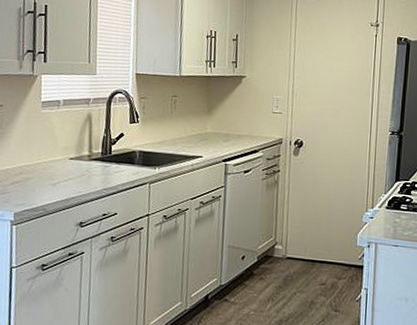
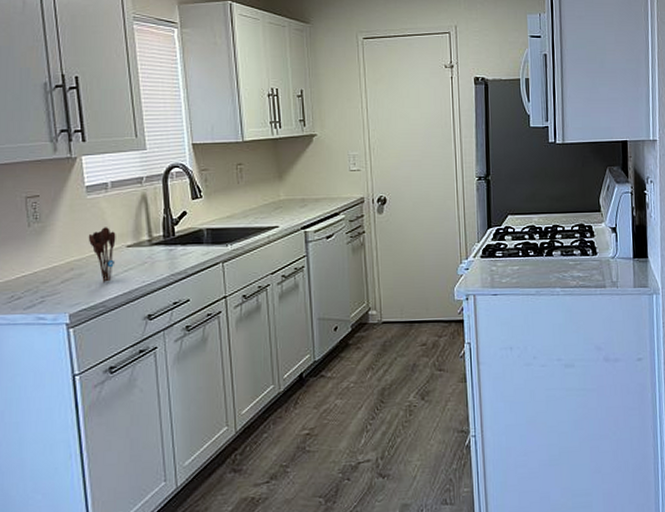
utensil holder: none [38,139,62,188] -> present [88,227,116,282]

